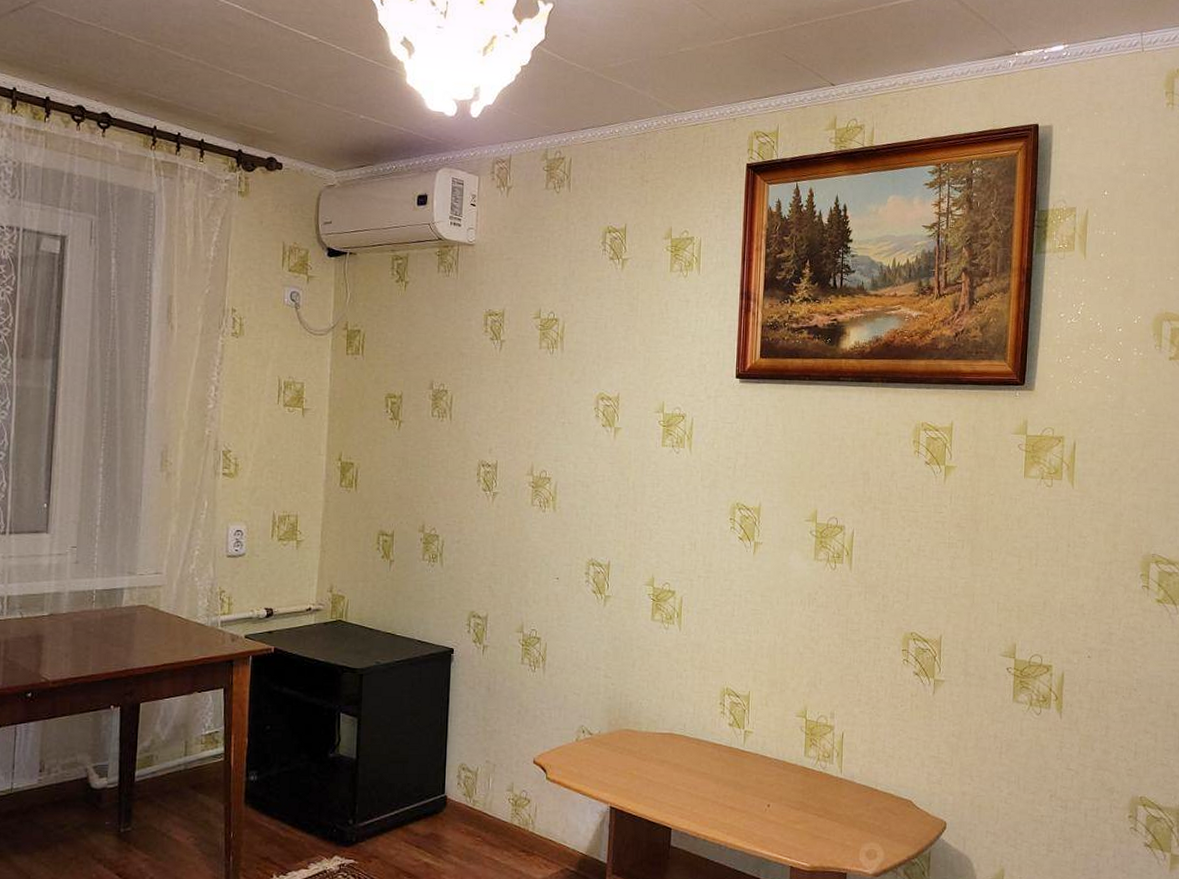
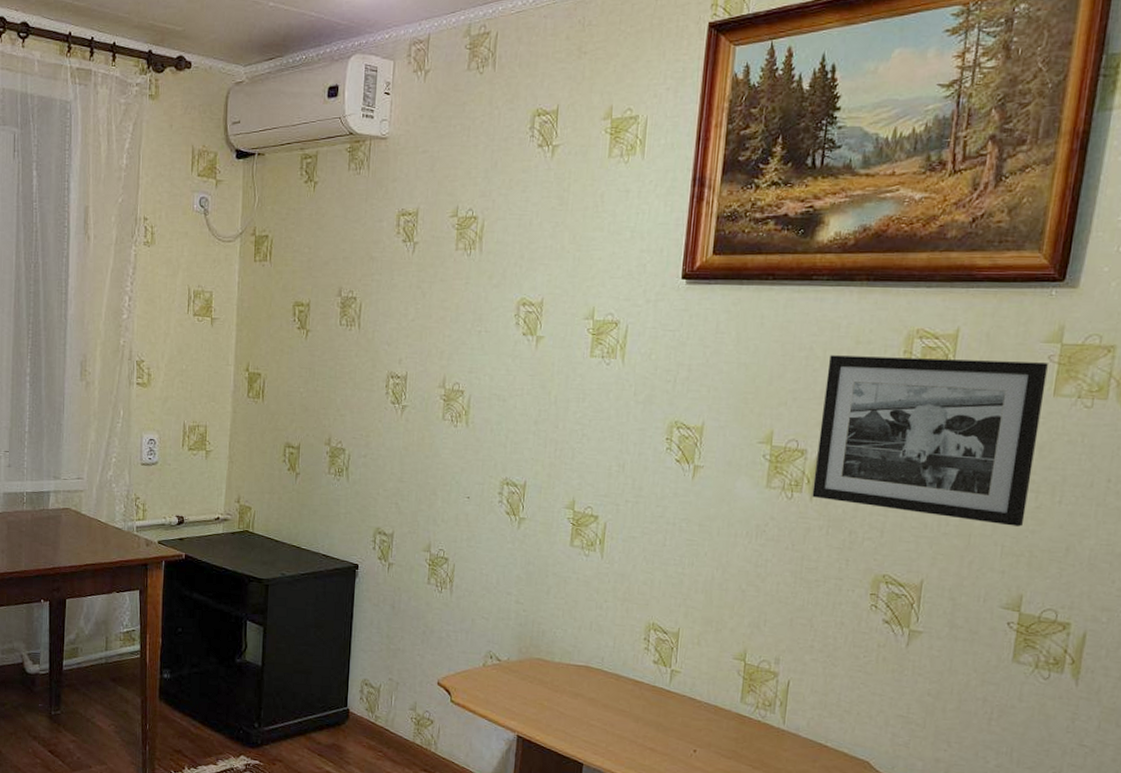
picture frame: none [851,444,1018,586] -> present [812,355,1048,527]

